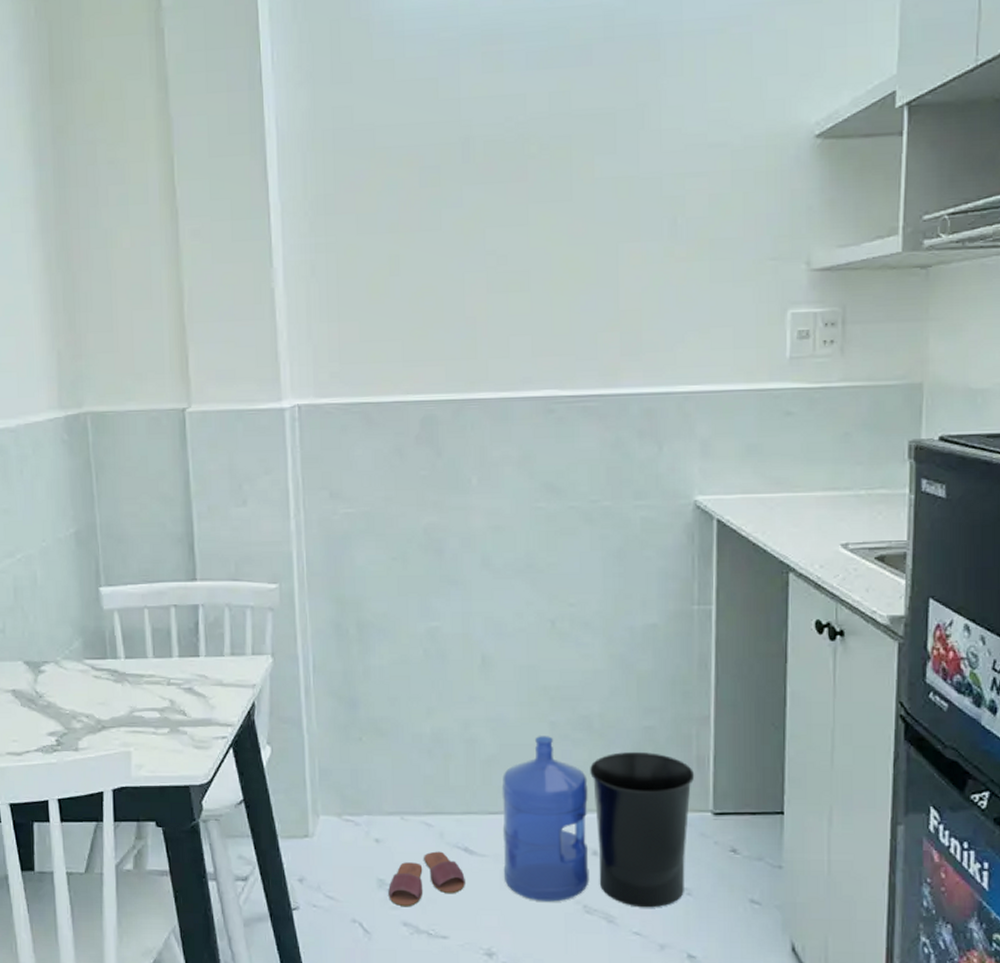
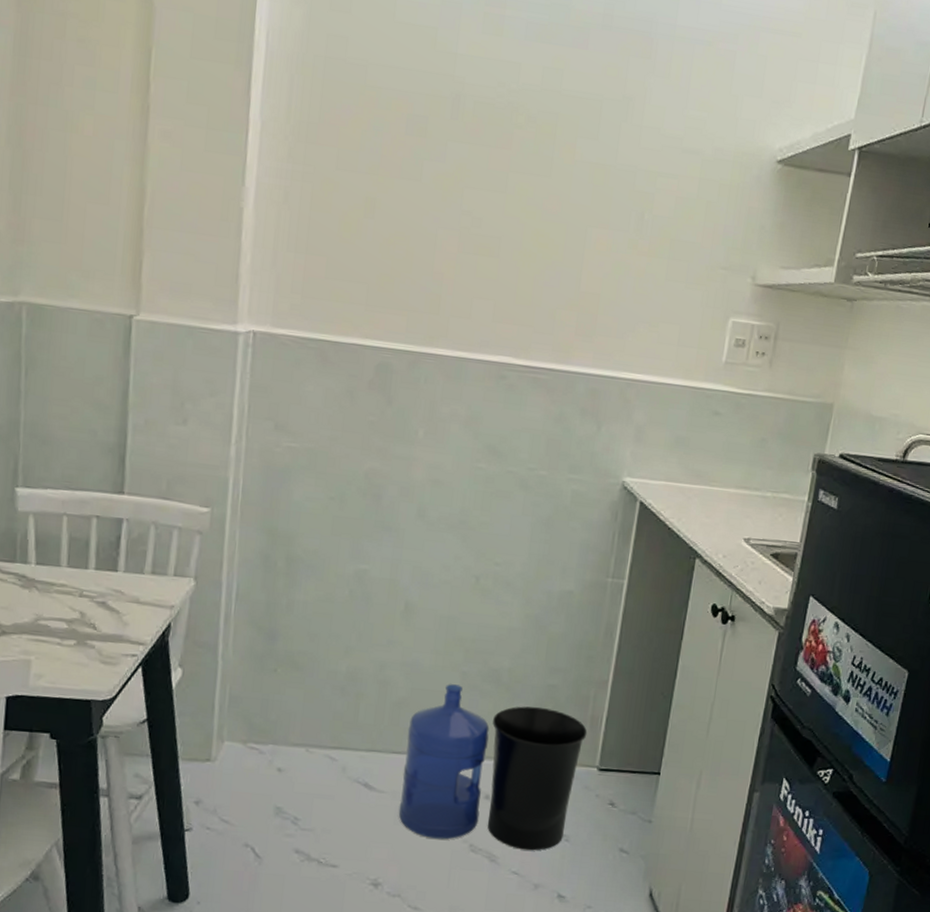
slippers: present [388,851,465,906] -> none [284,784,362,835]

